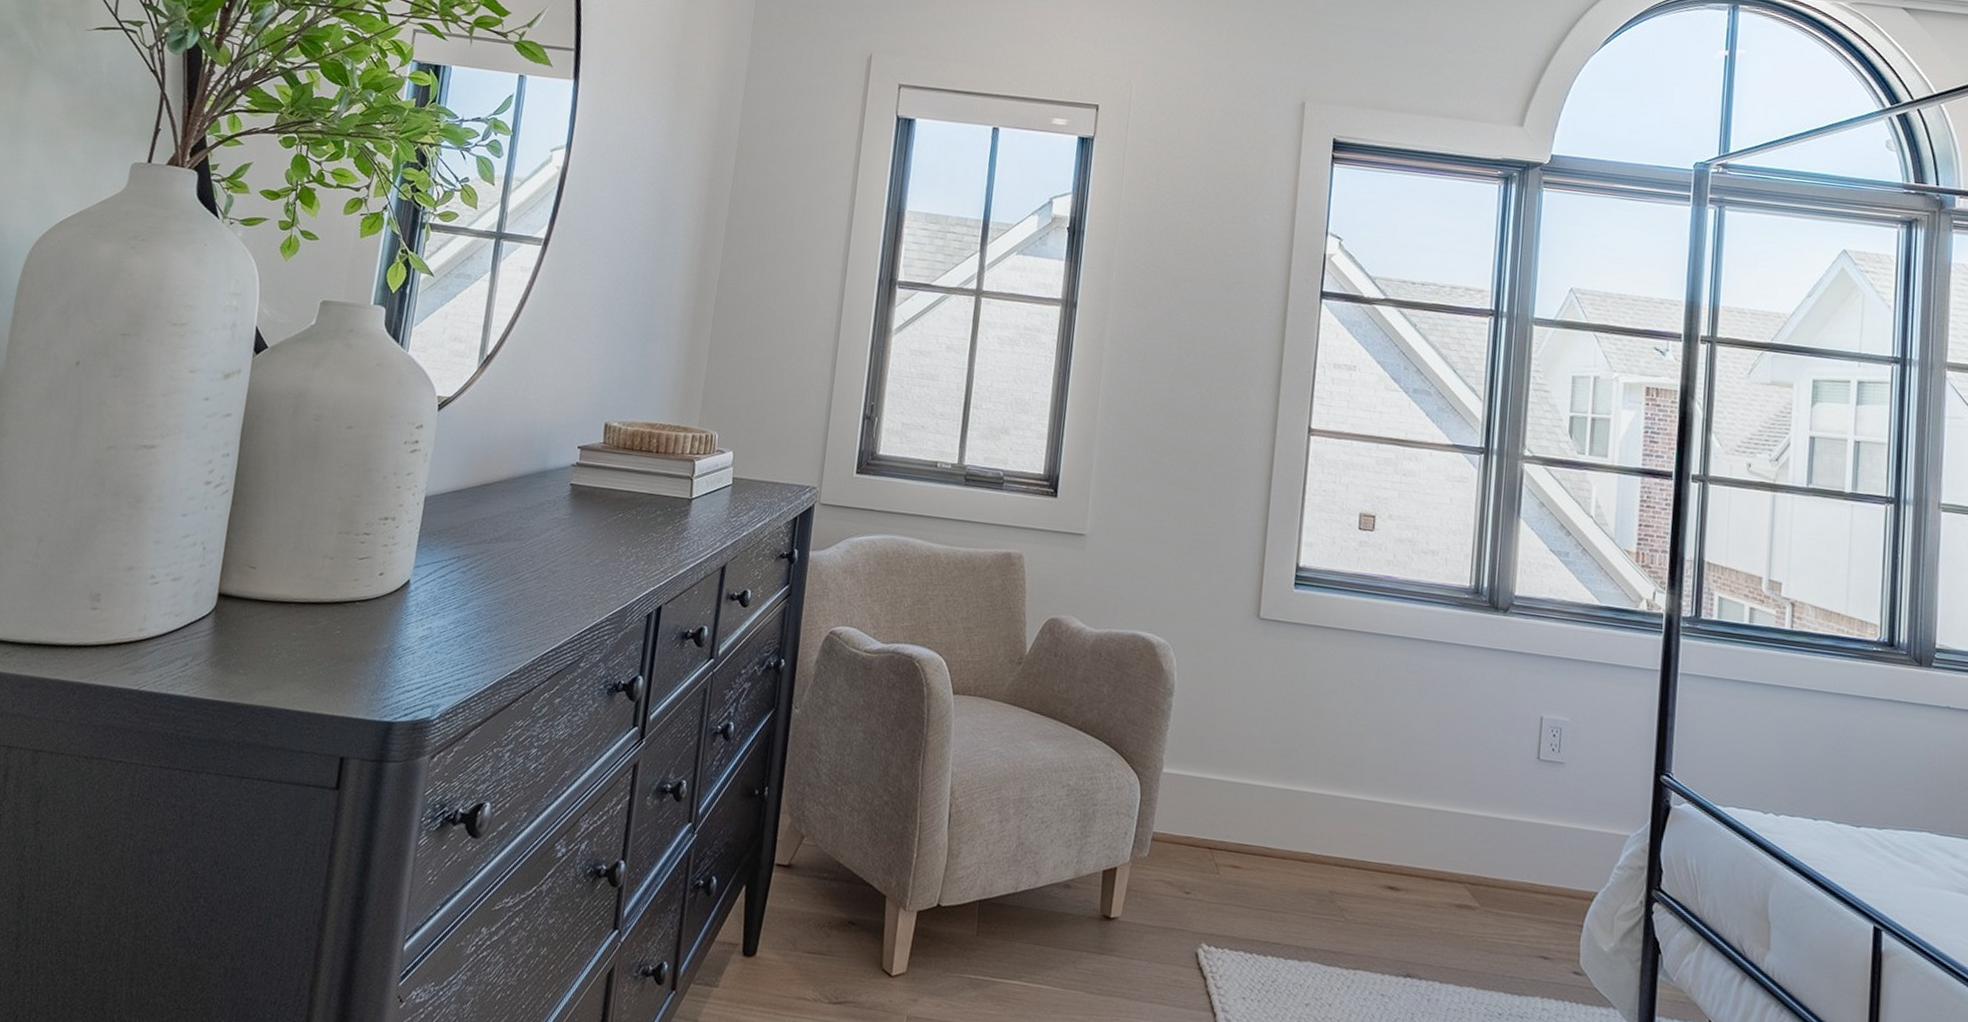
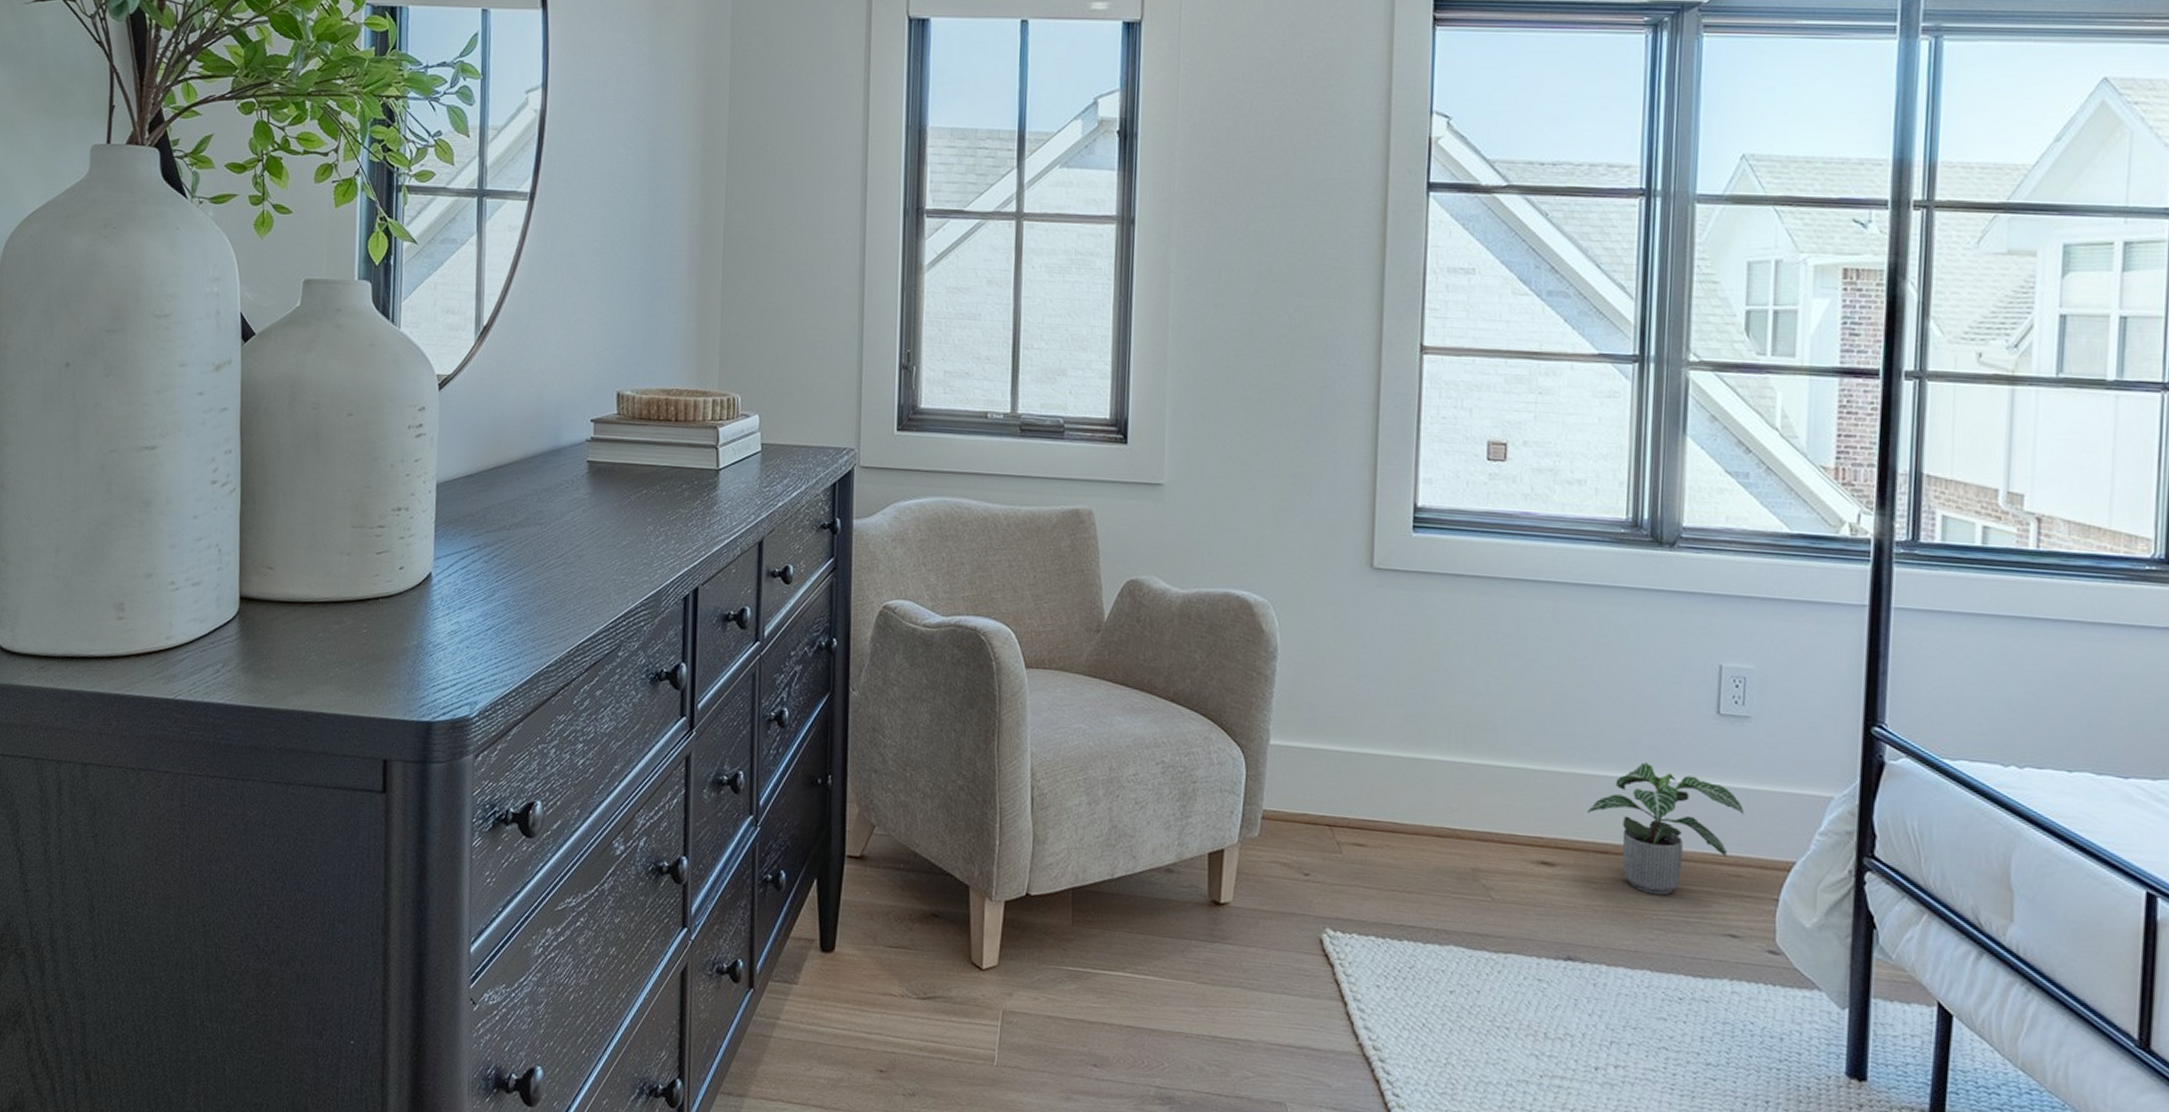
potted plant: none [1428,800,1557,920] -> present [1587,762,1745,895]

